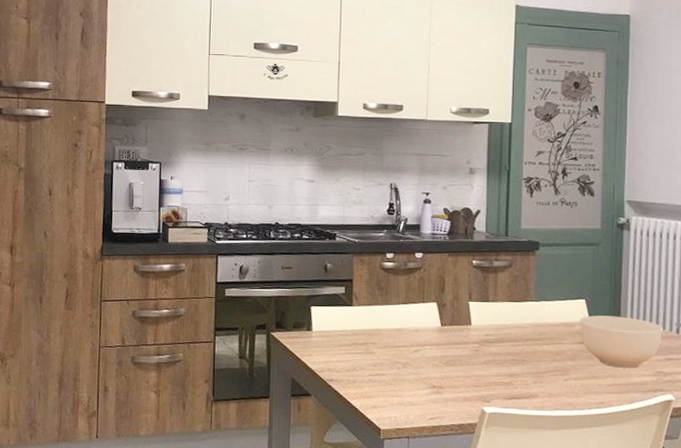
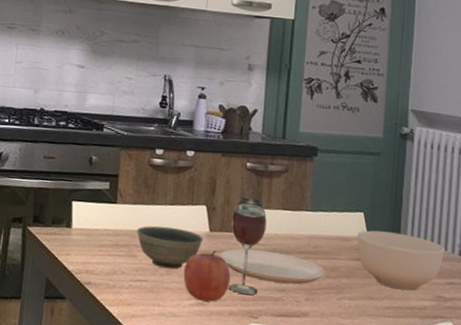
bowl: none [373,324,435,363] -> present [137,226,203,270]
fruit: none [418,343,463,390] -> present [183,250,231,302]
plate: none [451,339,552,369] -> present [219,249,326,285]
wineglass: none [461,293,494,382] -> present [228,197,267,295]

